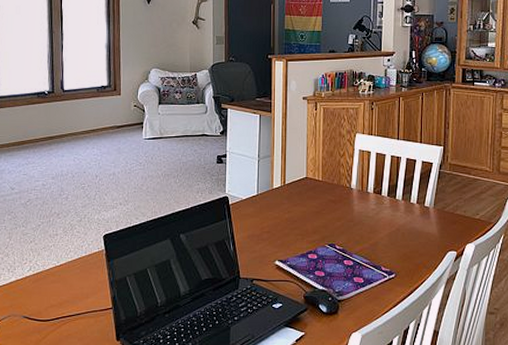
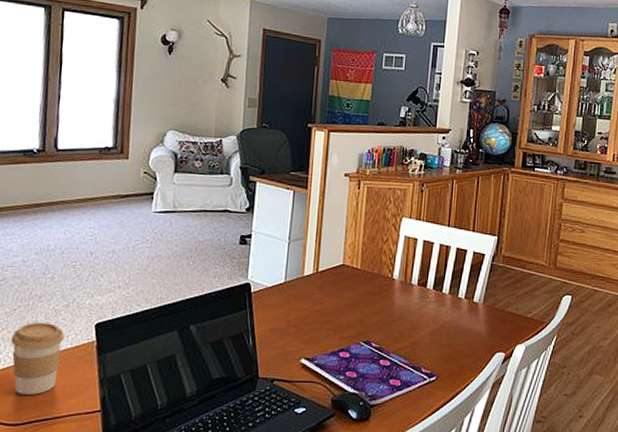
coffee cup: none [38,235,79,296] -> present [11,321,64,395]

